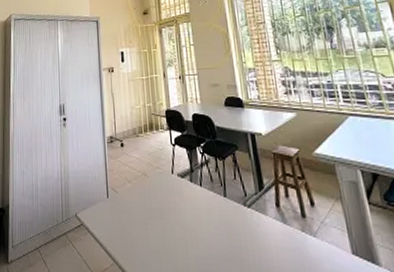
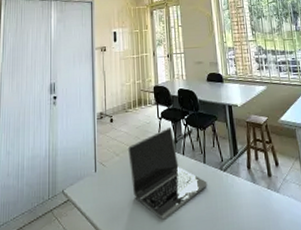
laptop: none [140,154,229,256] -> present [128,126,207,221]

